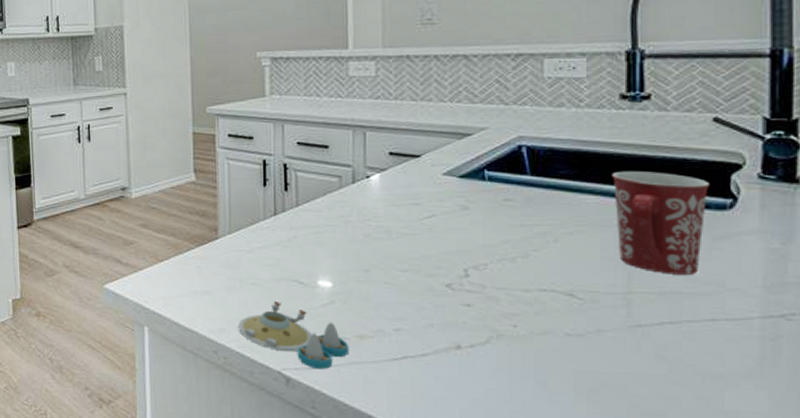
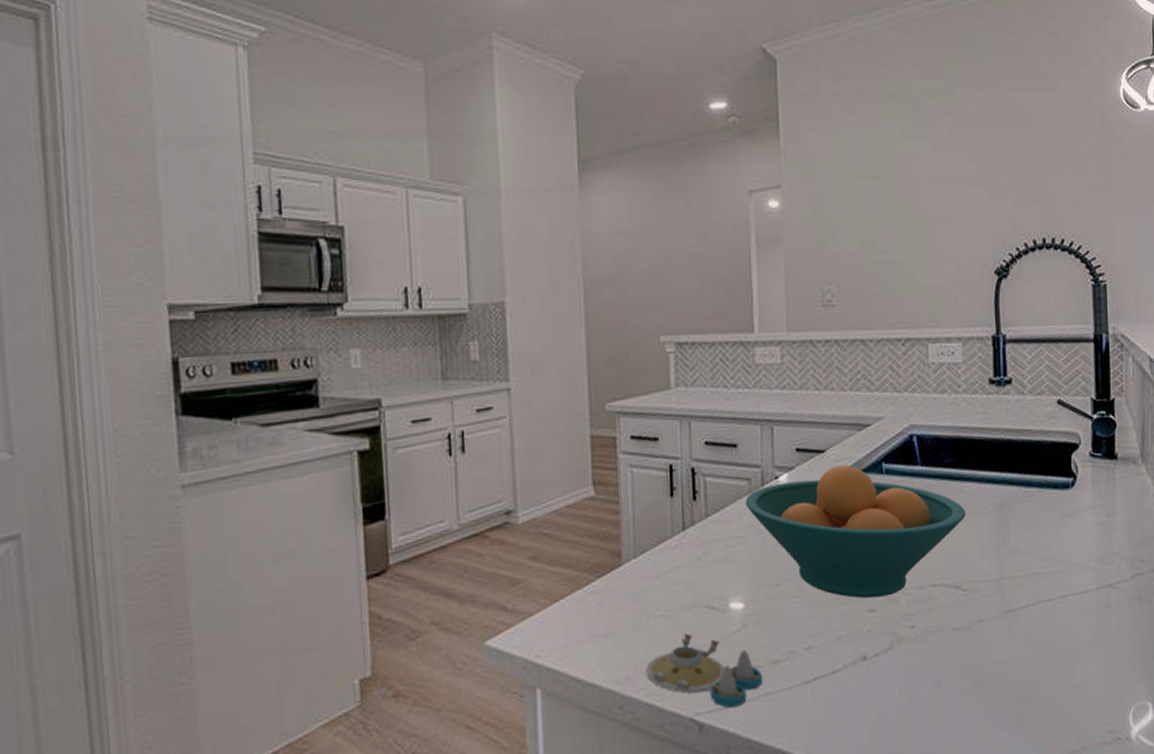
fruit bowl: none [335,170,585,294] -> present [745,465,966,598]
mug: present [612,170,711,275] -> none [985,455,1058,556]

